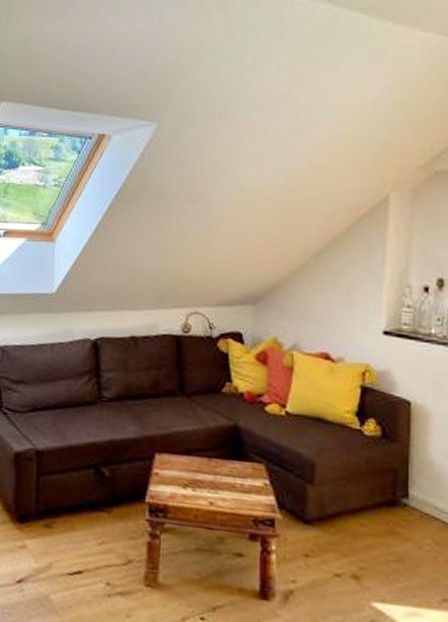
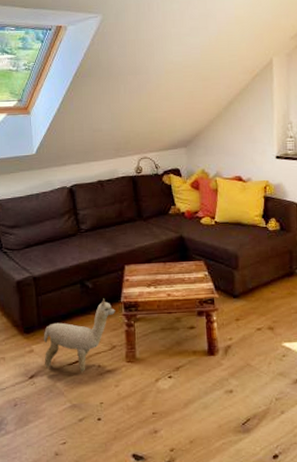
plush toy: none [38,493,137,590] -> present [43,298,115,373]

